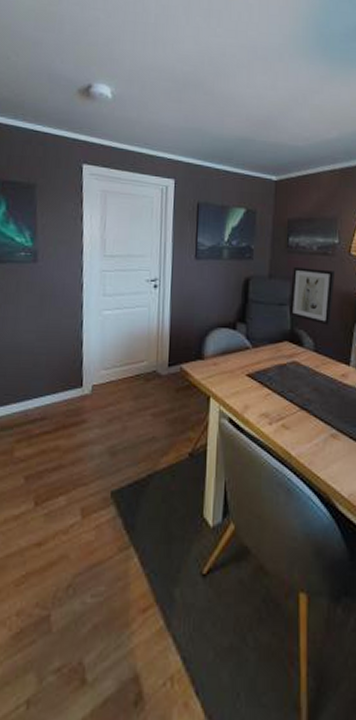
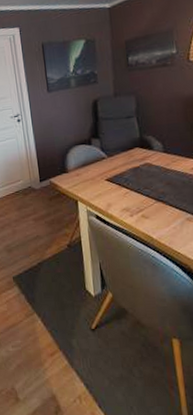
wall art: present [290,266,335,325] -> none [135,79,177,129]

